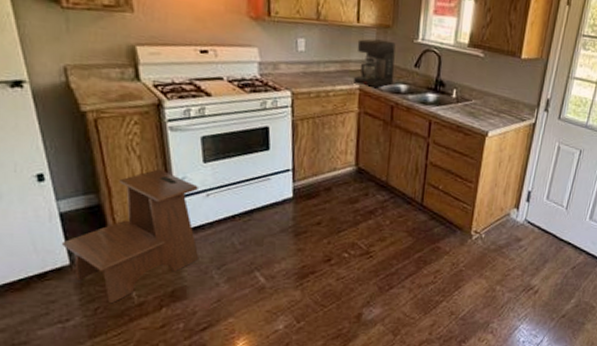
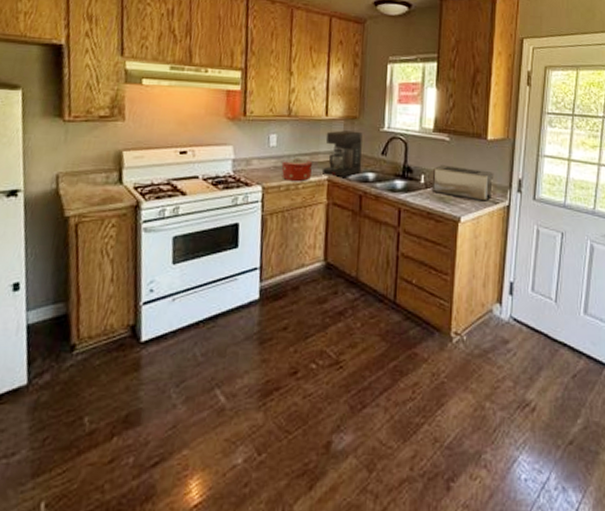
step stool: present [61,169,199,304] -> none [22,273,165,433]
casserole: none [309,64,345,90] -> present [280,157,314,182]
toaster: none [462,81,525,120] -> present [431,165,494,203]

